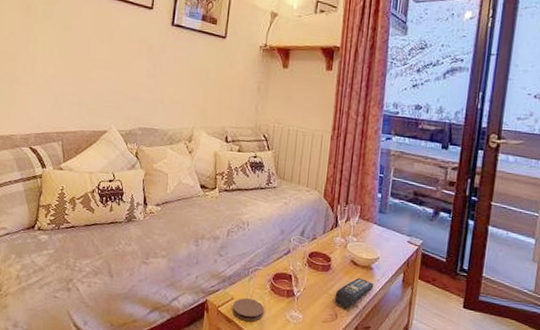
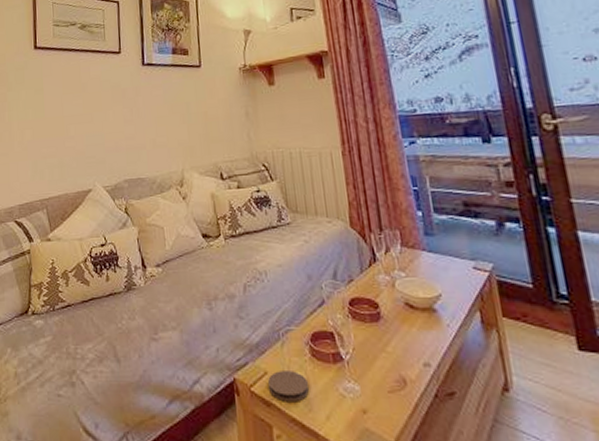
remote control: present [334,278,374,309] -> none [395,326,445,370]

